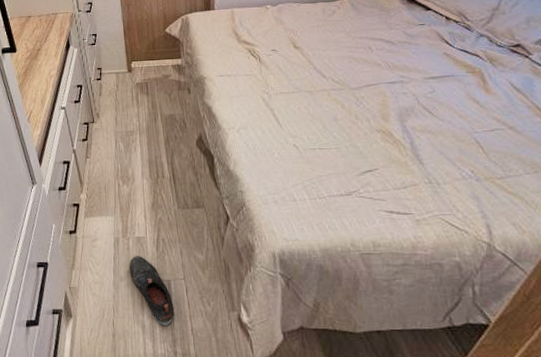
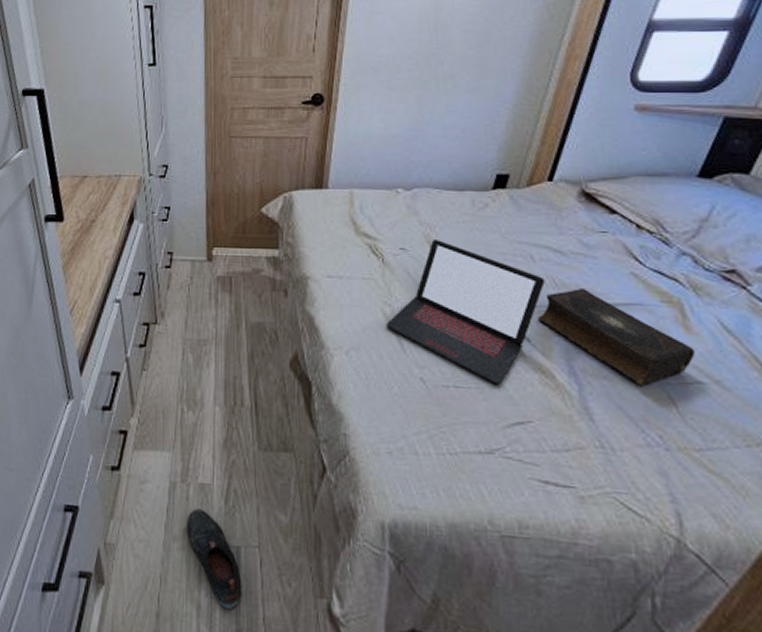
laptop: none [266,41,381,145] -> present [386,240,545,386]
book: none [377,67,494,135] -> present [538,287,695,385]

